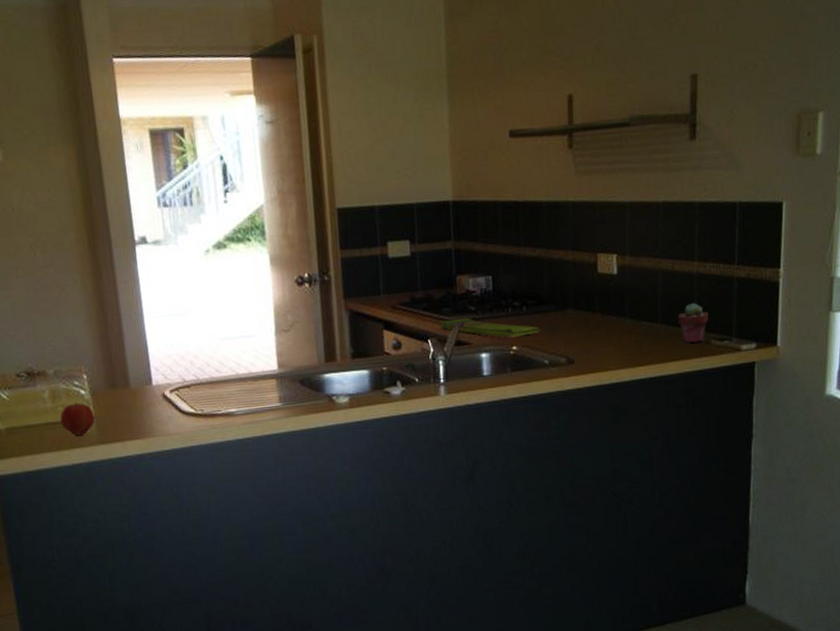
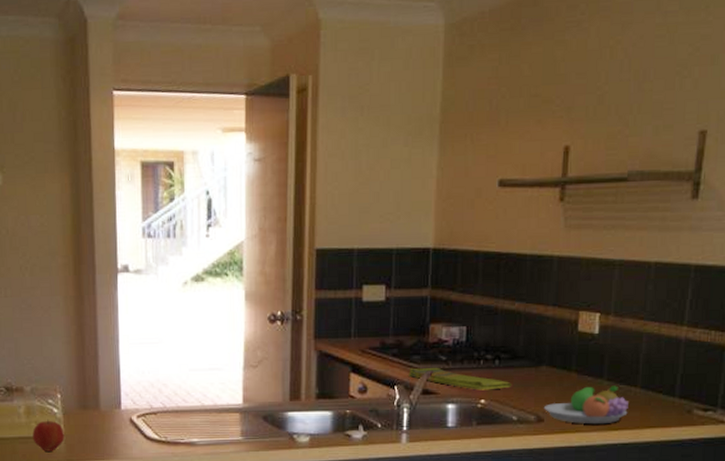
fruit bowl: none [572,323,652,362] -> present [543,385,630,425]
potted succulent: present [677,302,709,343] -> none [658,369,694,411]

